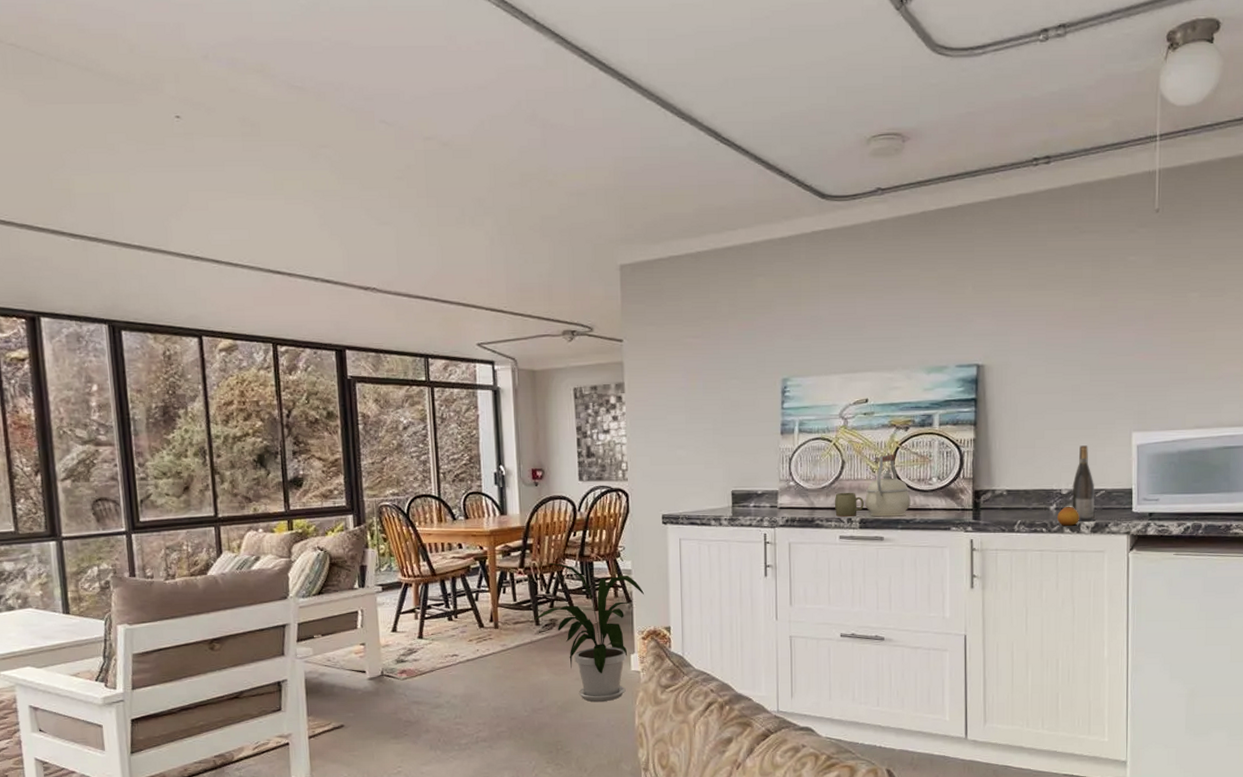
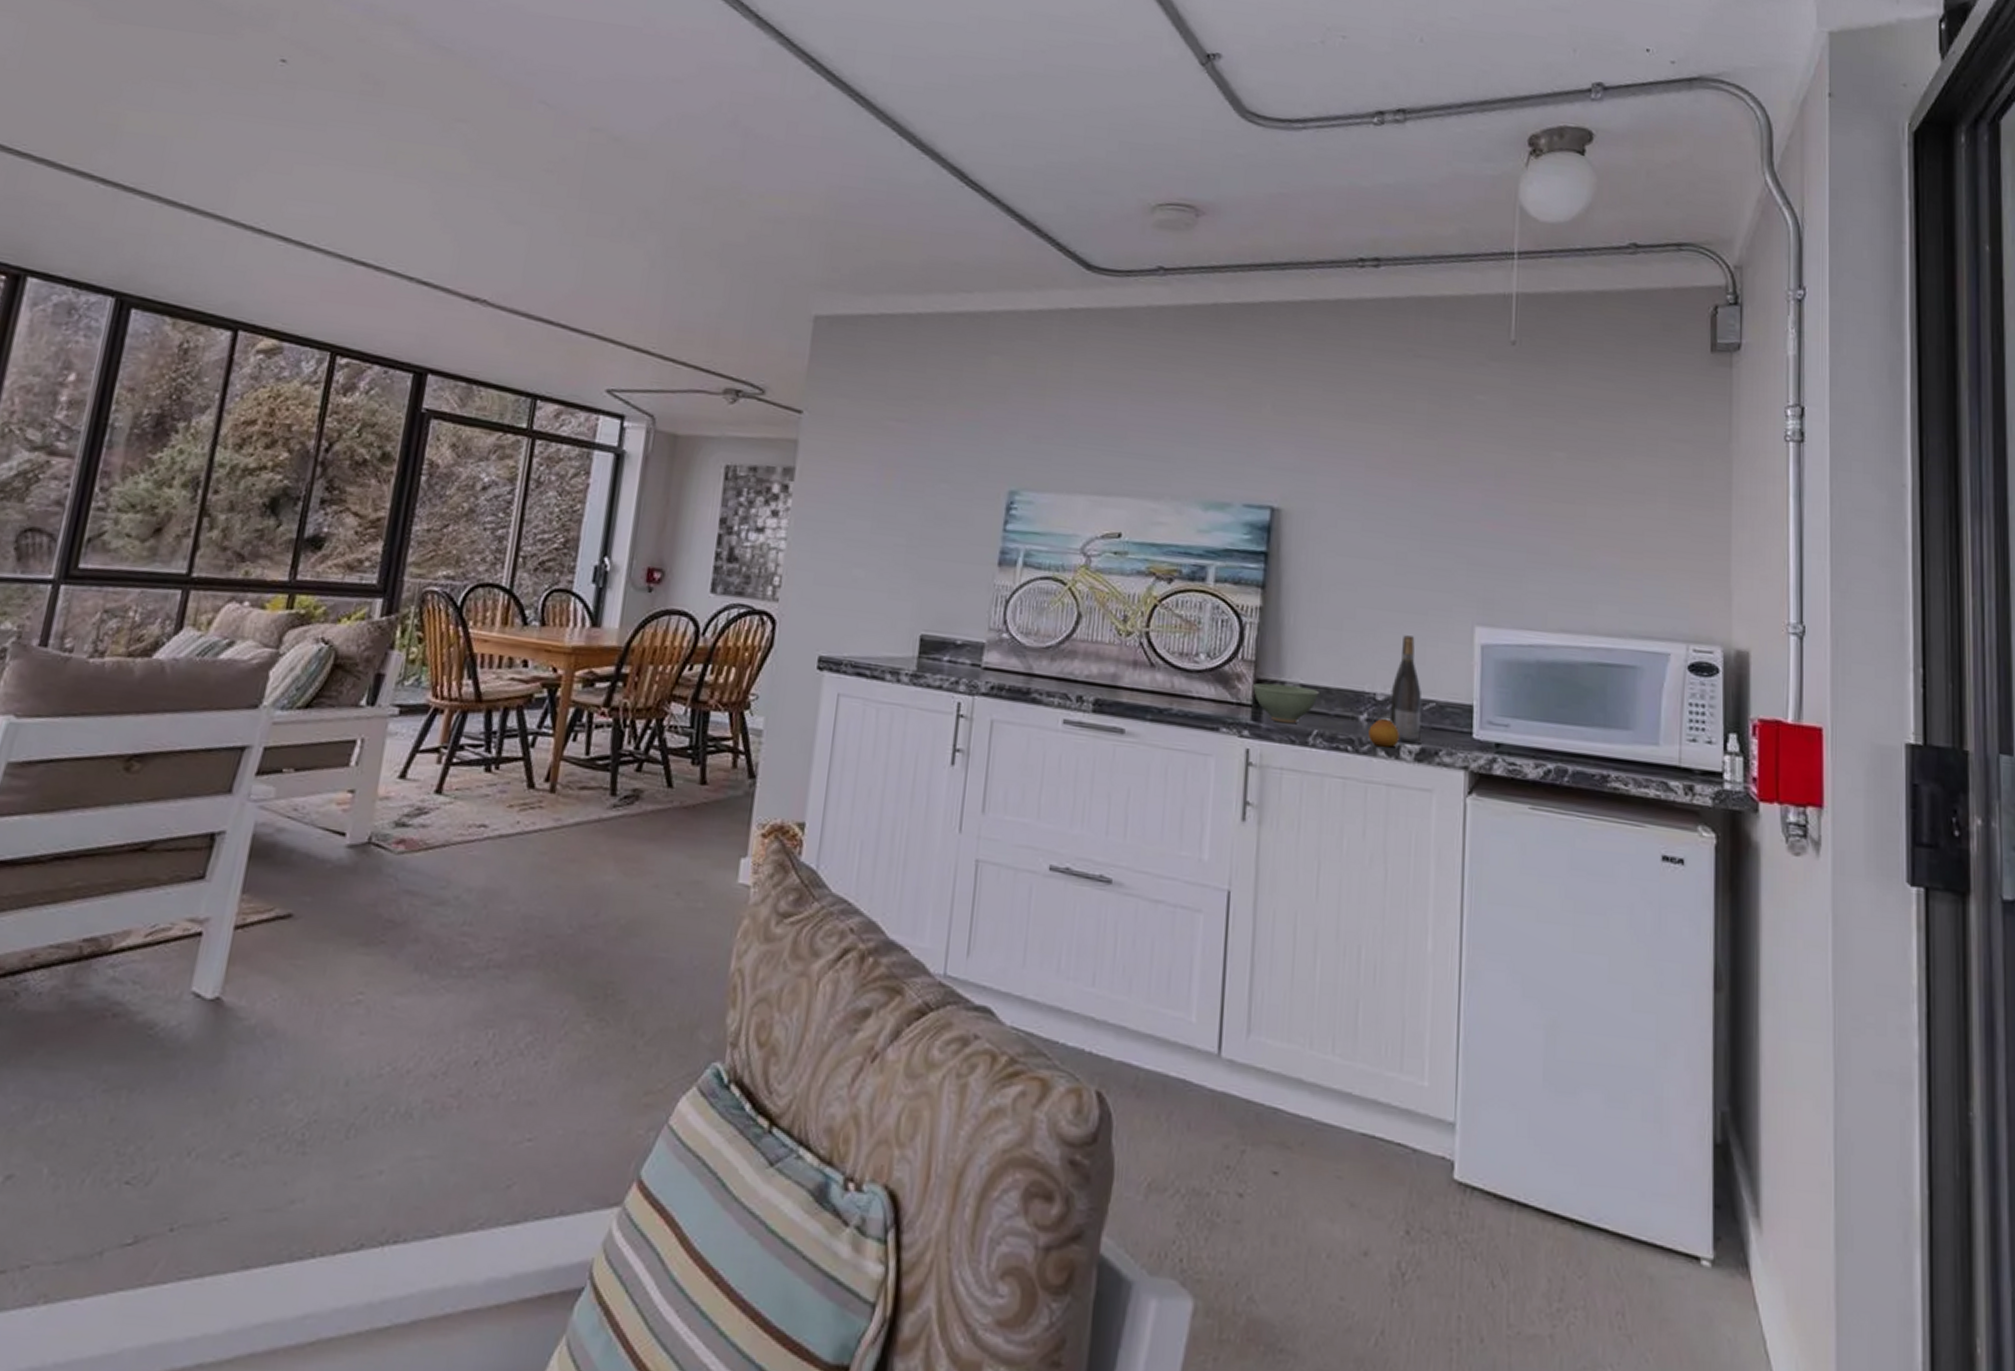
house plant: present [533,563,645,702] -> none [608,706,776,927]
mug: present [835,492,864,518] -> none [1060,657,1103,695]
kettle: present [865,454,911,518] -> none [1103,612,1168,704]
bowl: none [972,492,1020,519] -> present [1252,683,1319,724]

